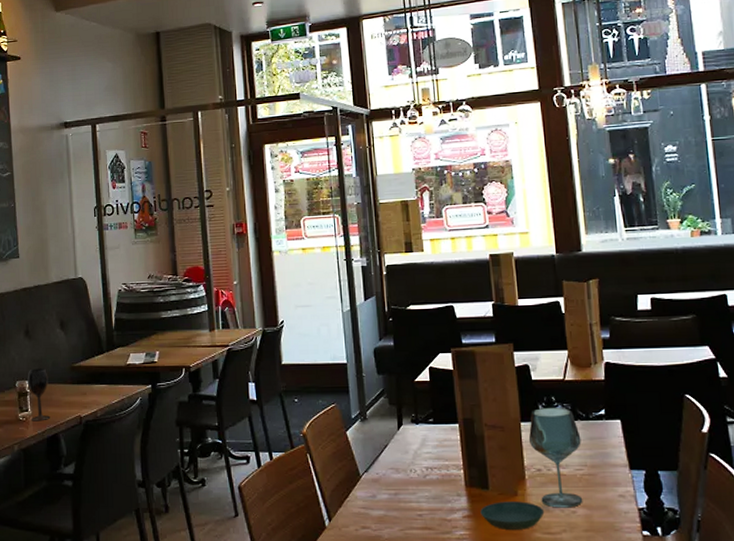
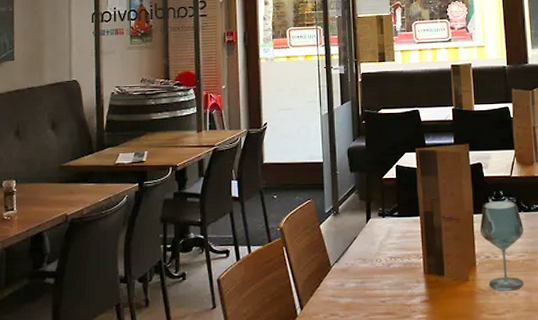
wine glass: present [27,368,51,422] -> none [14,168,36,220]
saucer: present [480,501,545,530] -> none [436,286,491,312]

